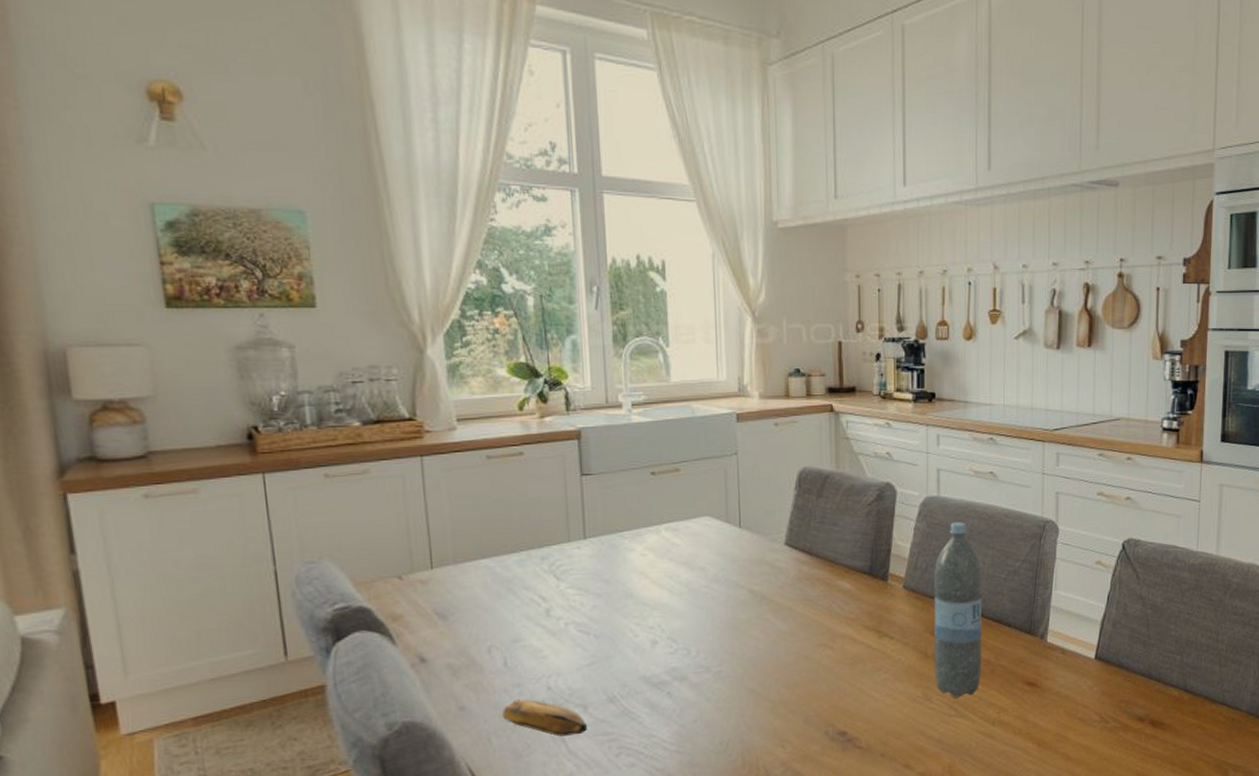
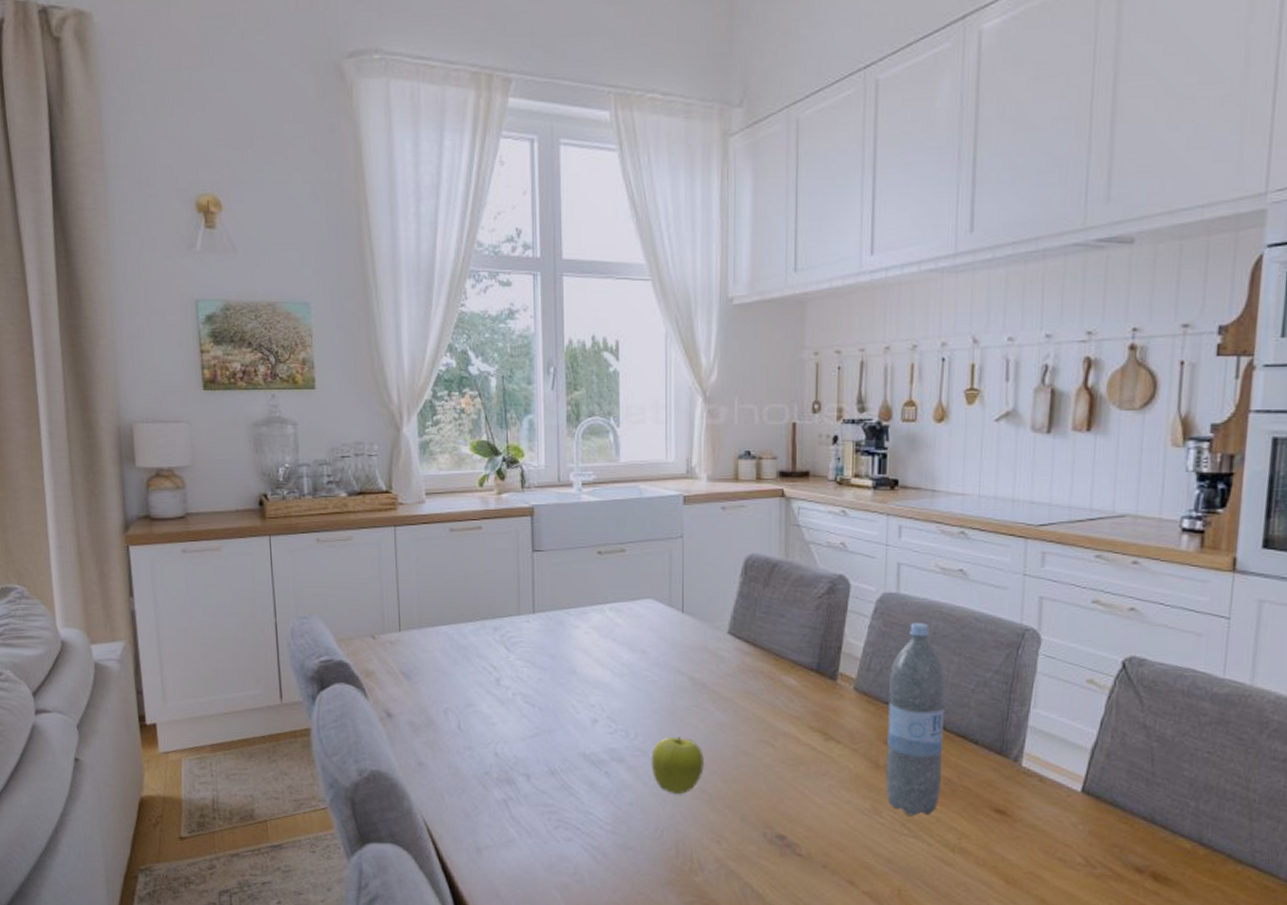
banana: present [503,699,587,737] -> none [455,762,529,803]
fruit: none [714,649,766,706] -> present [651,737,704,795]

